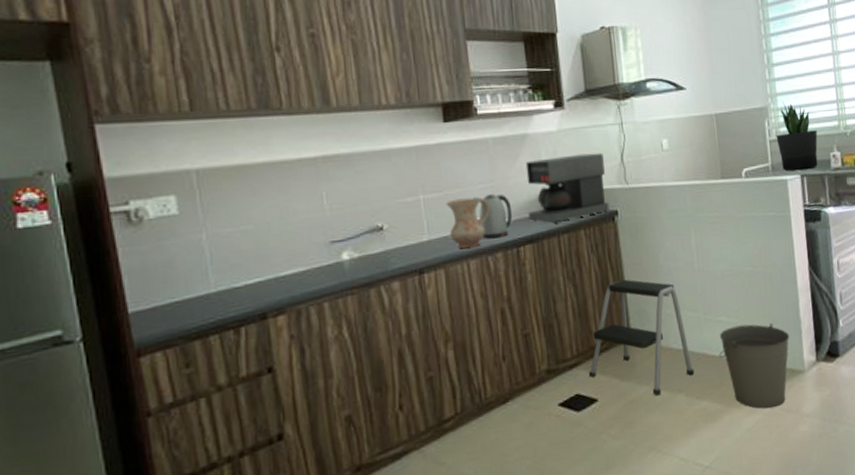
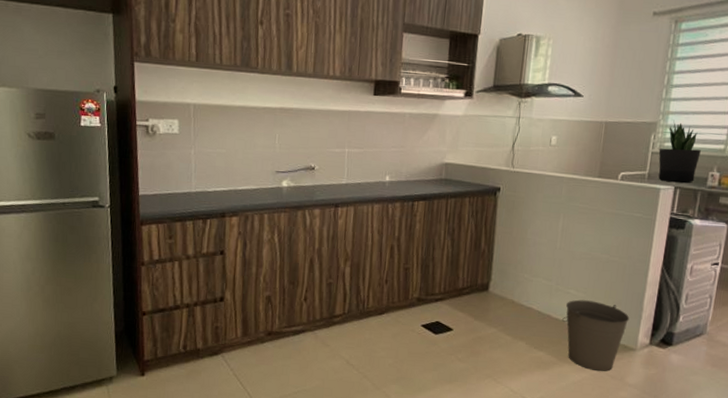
ceramic jug: present [446,197,490,249] -> none [363,156,397,196]
kettle: present [479,193,513,239] -> none [387,157,414,192]
coffee maker: present [525,152,610,225] -> none [426,136,498,190]
step stool: present [588,279,695,396] -> none [449,243,538,338]

